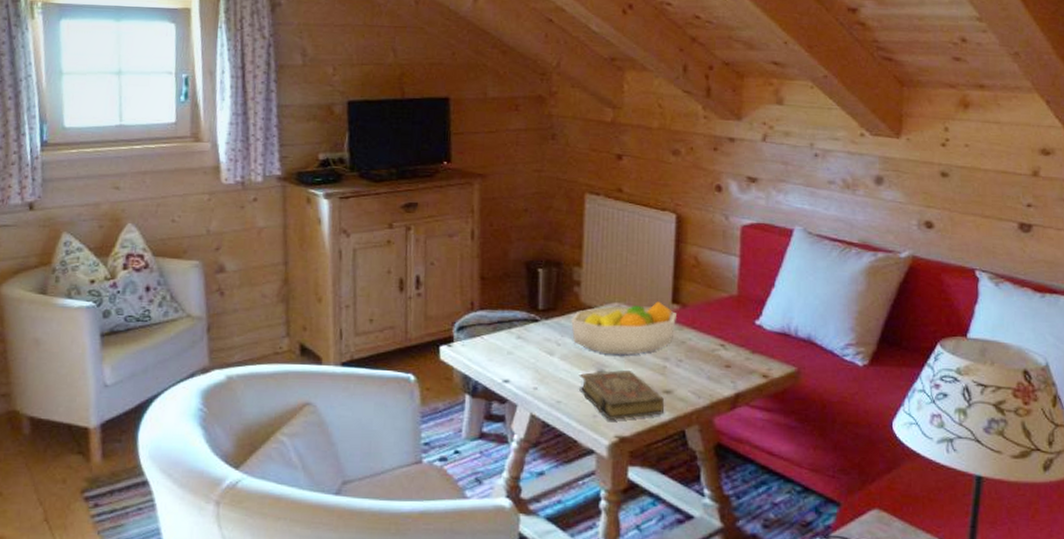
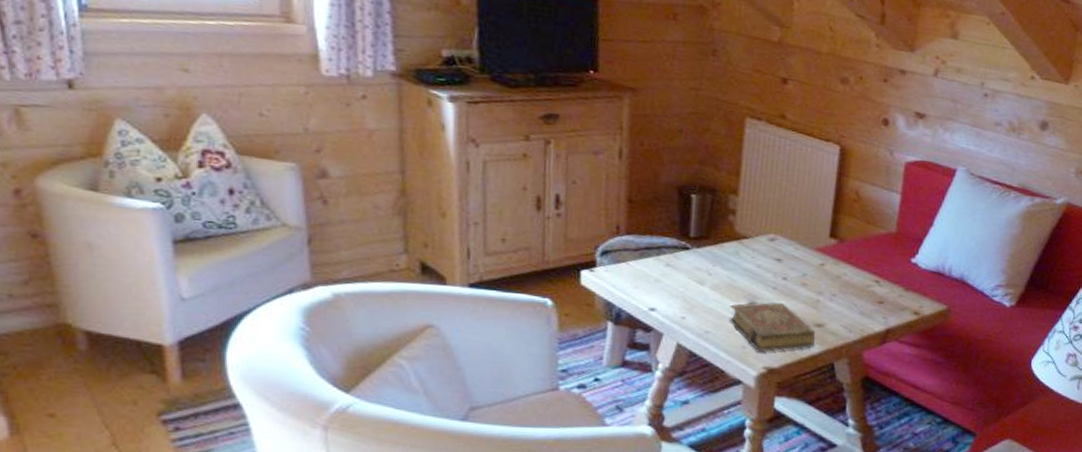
fruit bowl: present [571,301,676,356] -> none [724,235,833,288]

